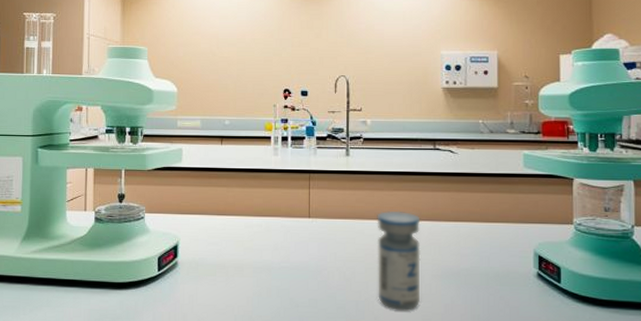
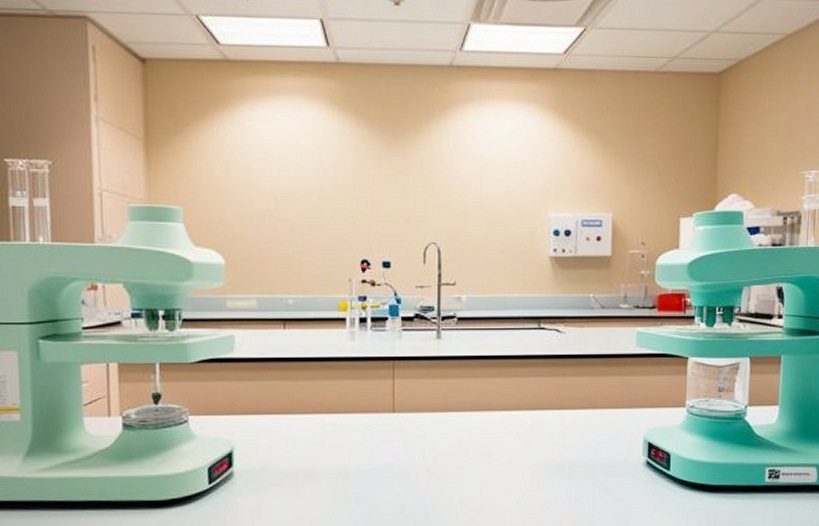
medicine: present [377,210,421,310] -> none [472,400,522,510]

